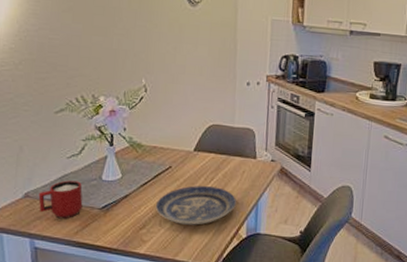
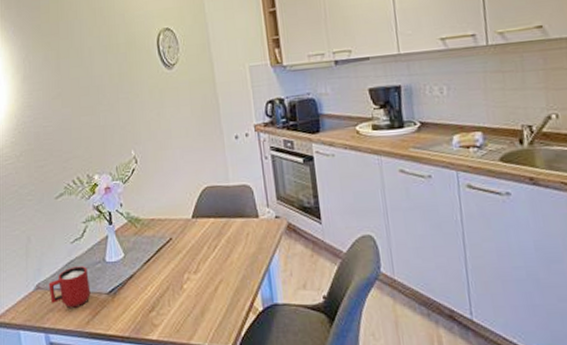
plate: present [155,185,236,225] -> none [161,255,246,302]

